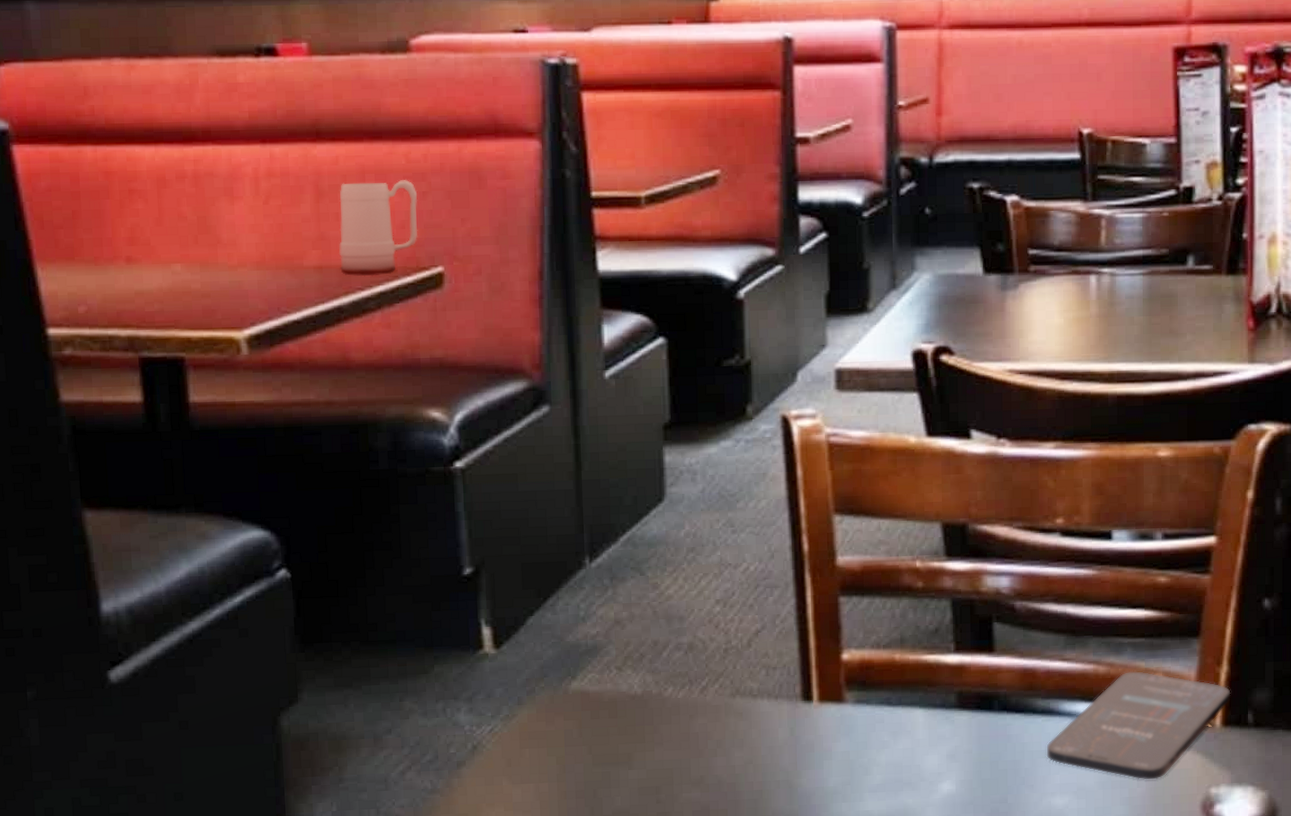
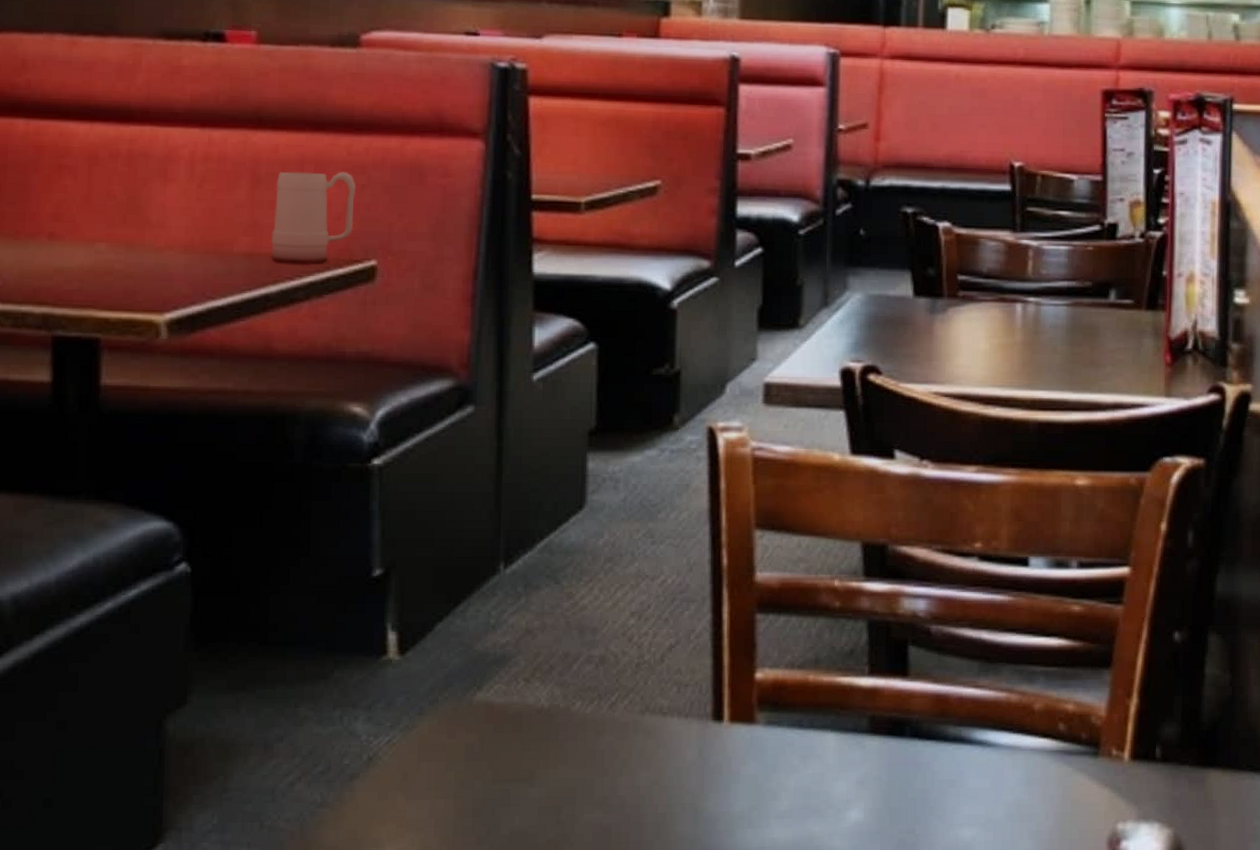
smartphone: present [1046,671,1231,780] -> none [956,701,1140,813]

